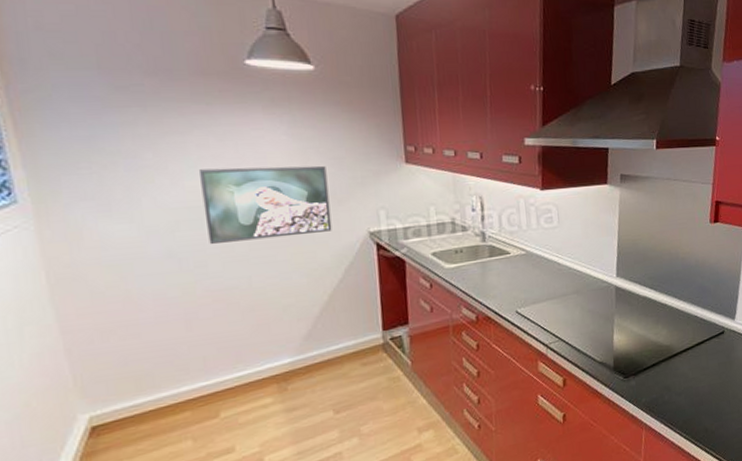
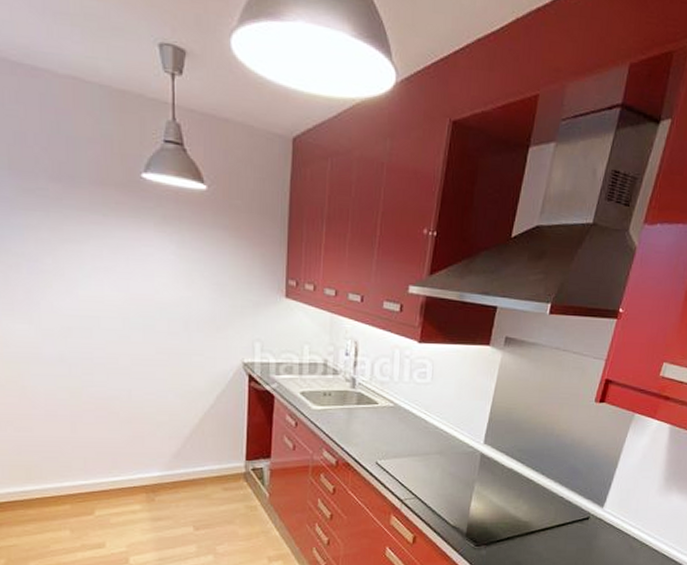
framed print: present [198,165,332,244] -> none [91,280,209,357]

